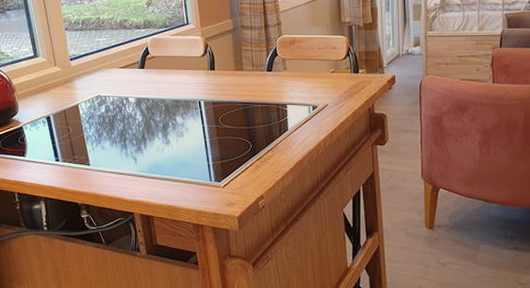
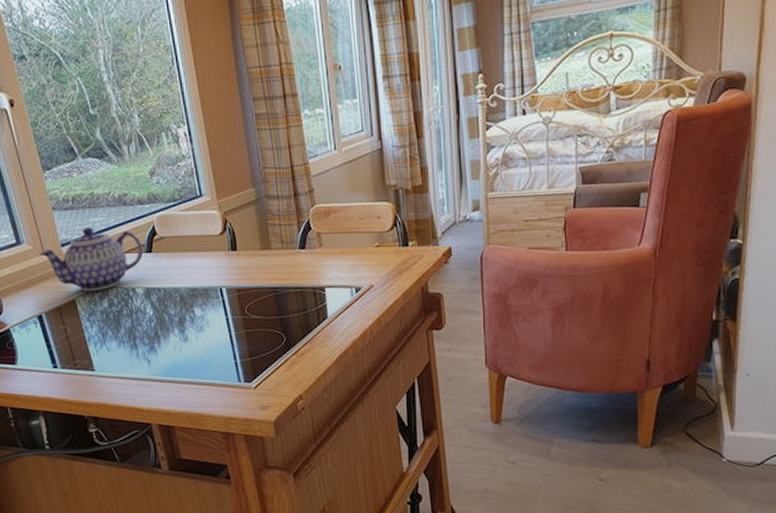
teapot: none [52,46,137,99] -> present [39,227,143,292]

